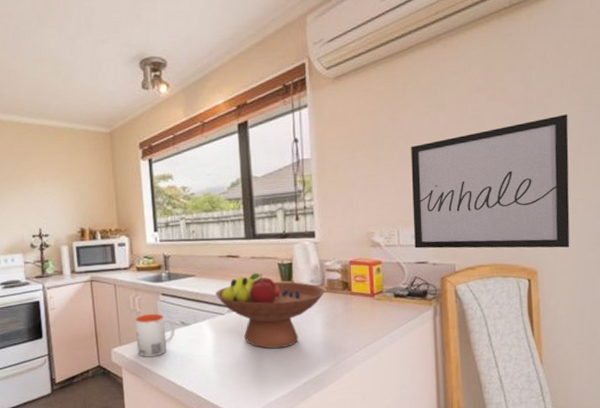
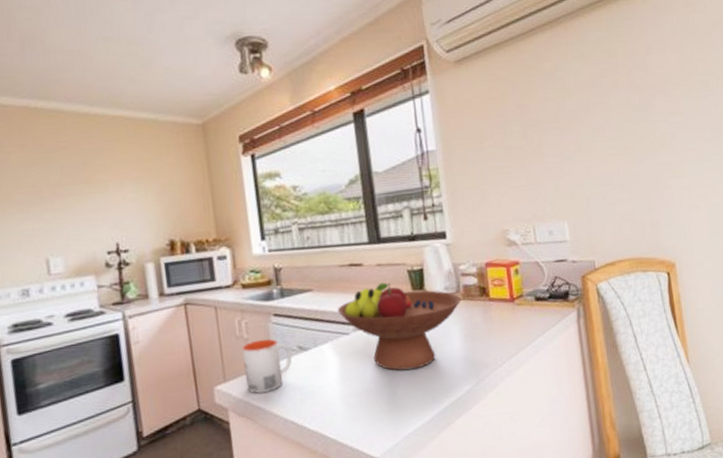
wall art: present [411,114,570,249] -> none [540,100,703,246]

